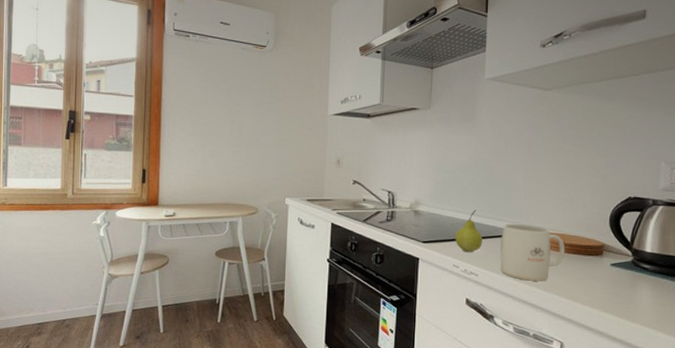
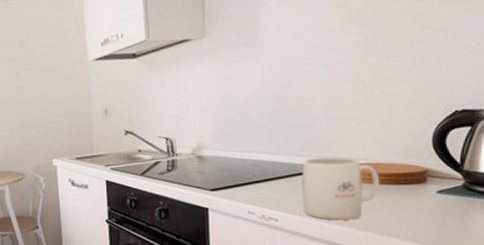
fruit: present [455,209,483,253] -> none [247,147,280,197]

